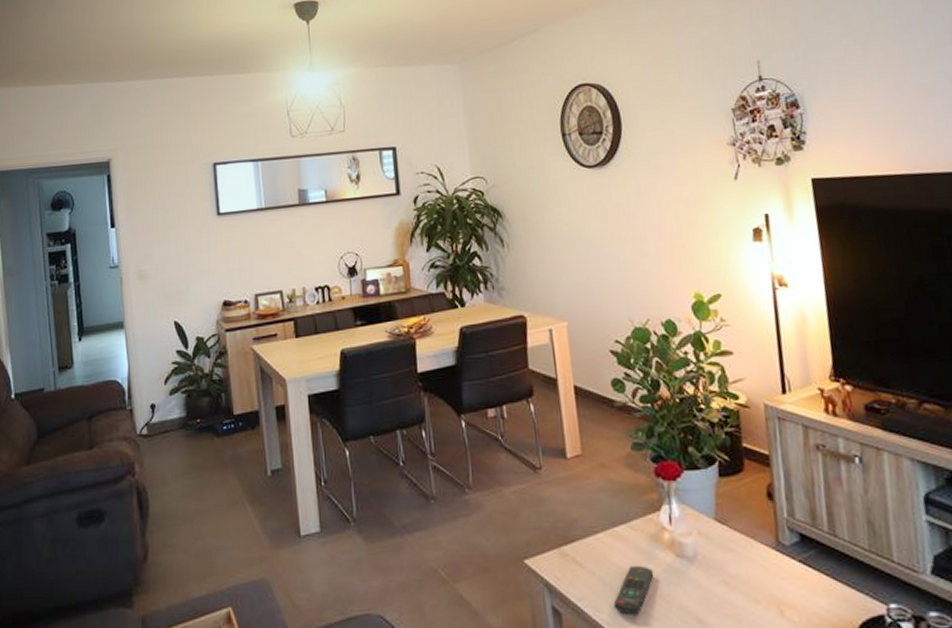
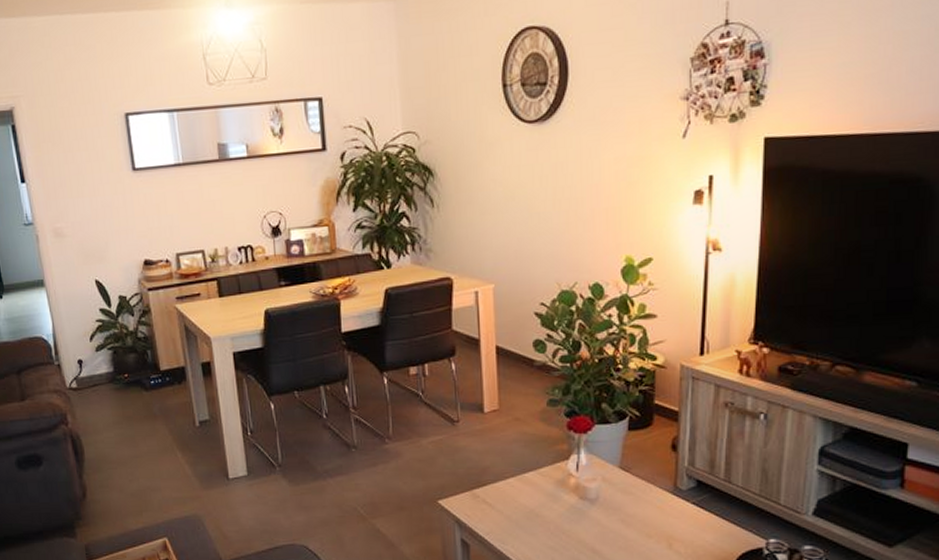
remote control: present [613,565,654,615] -> none [517,505,557,547]

